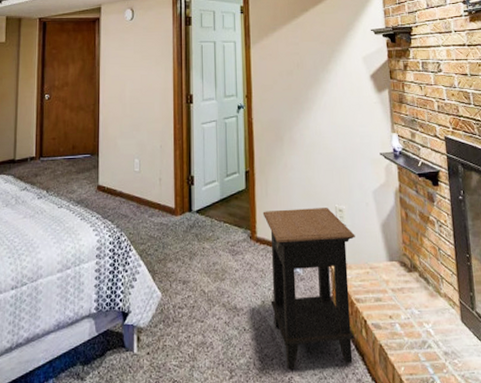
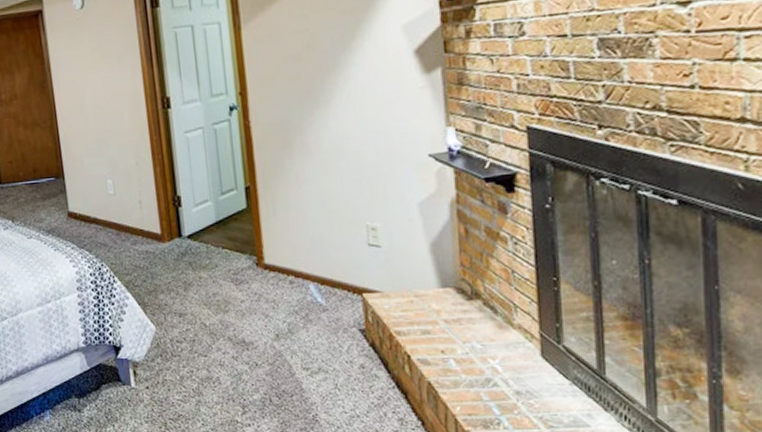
side table: present [262,208,355,369] -> none [270,226,396,406]

